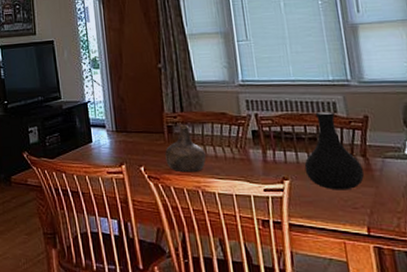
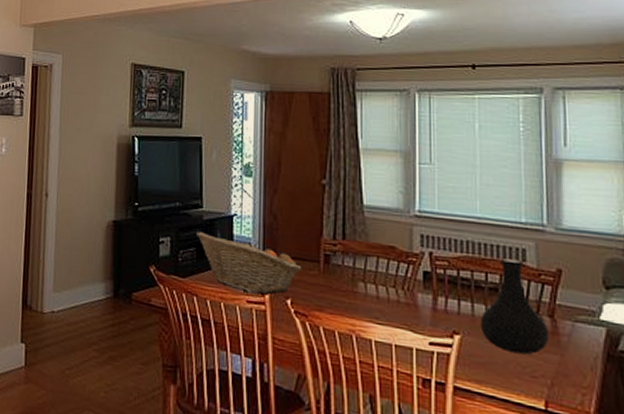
fruit basket: none [59,119,150,165] -> present [197,232,302,294]
bottle: present [165,125,206,173] -> none [318,255,366,313]

